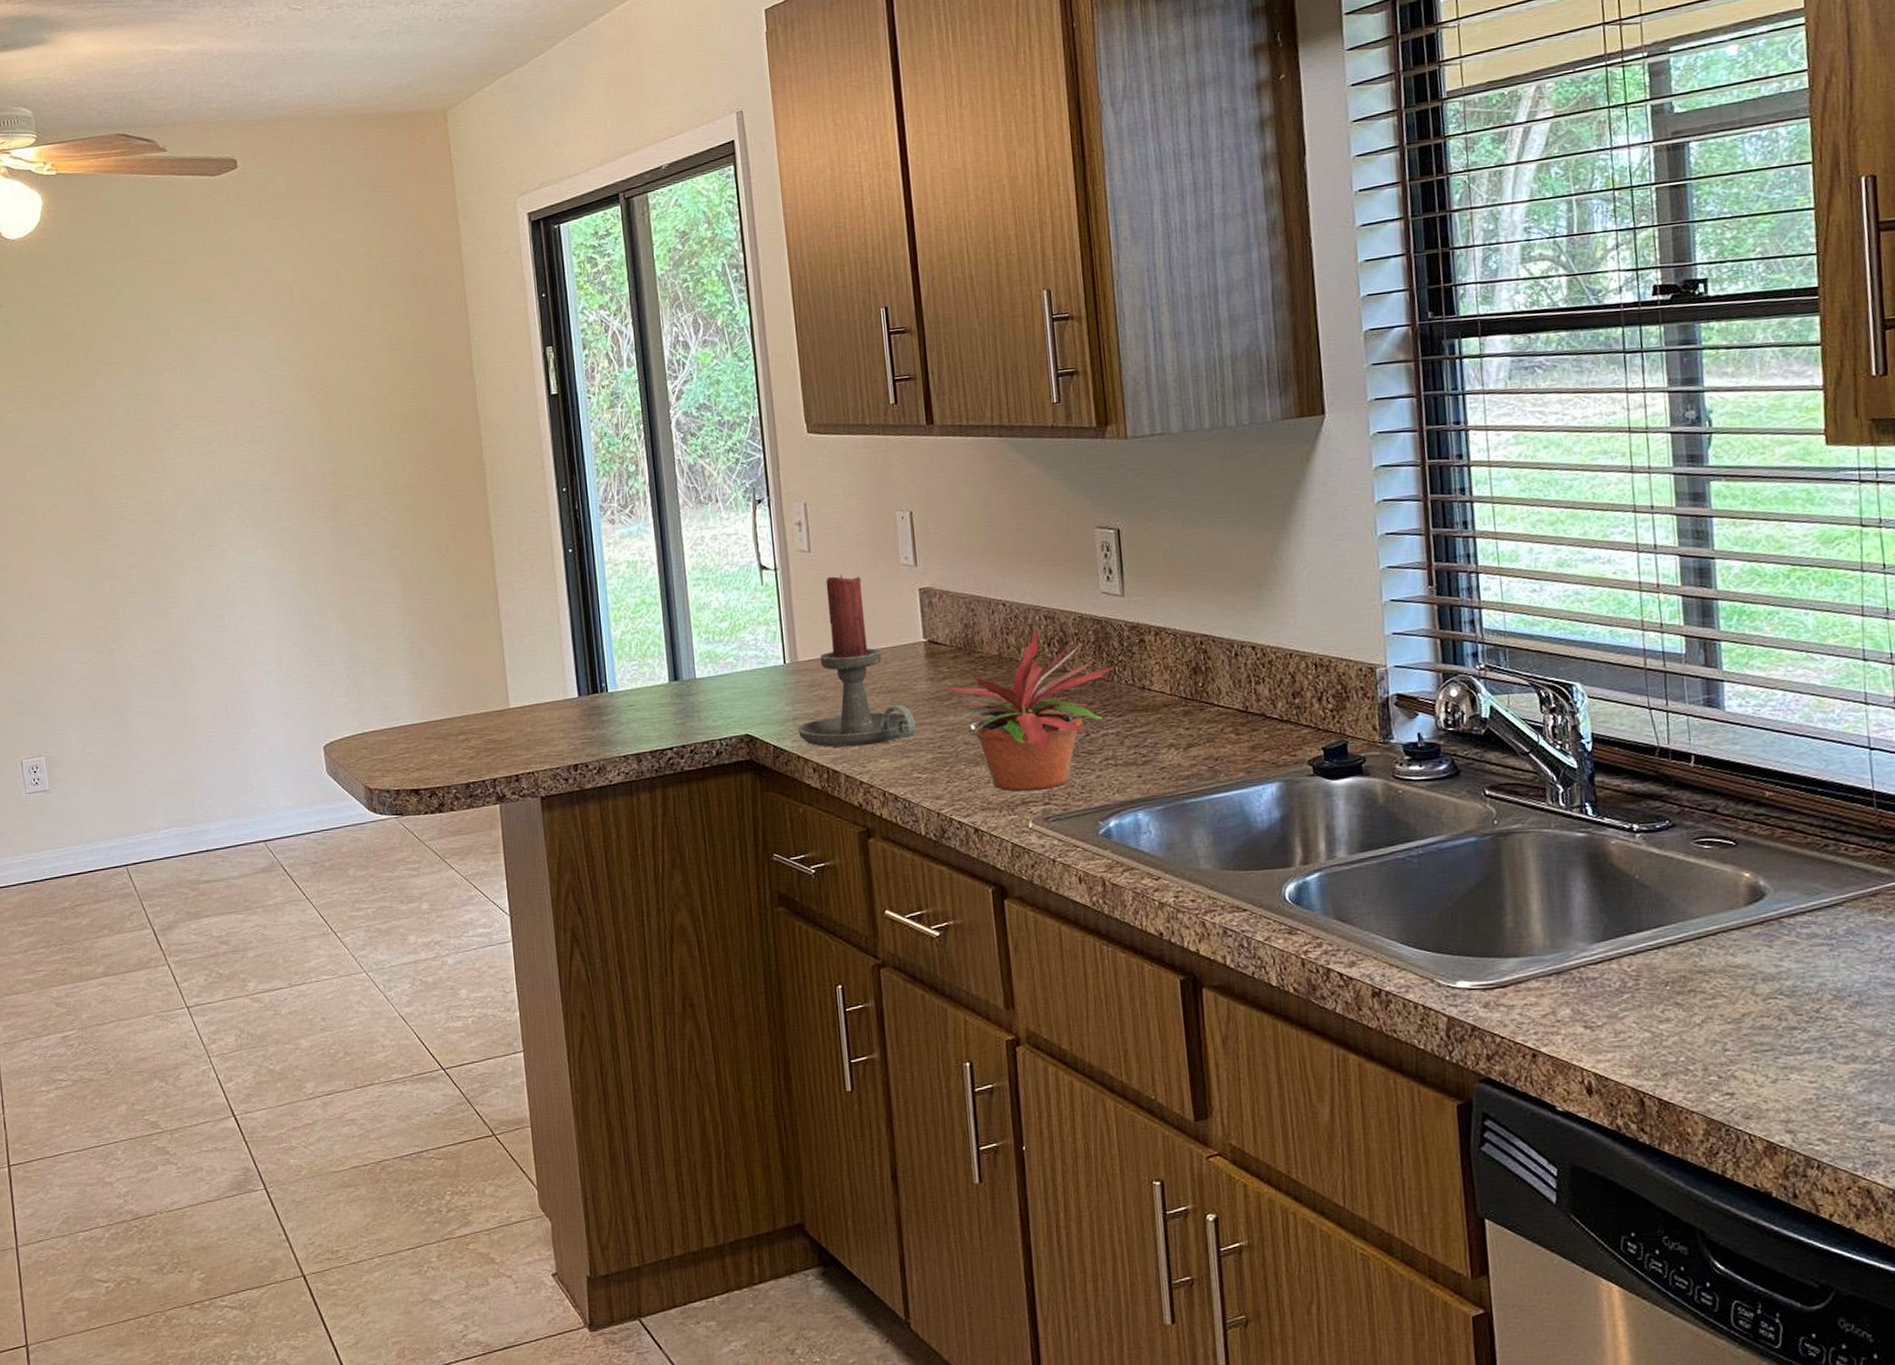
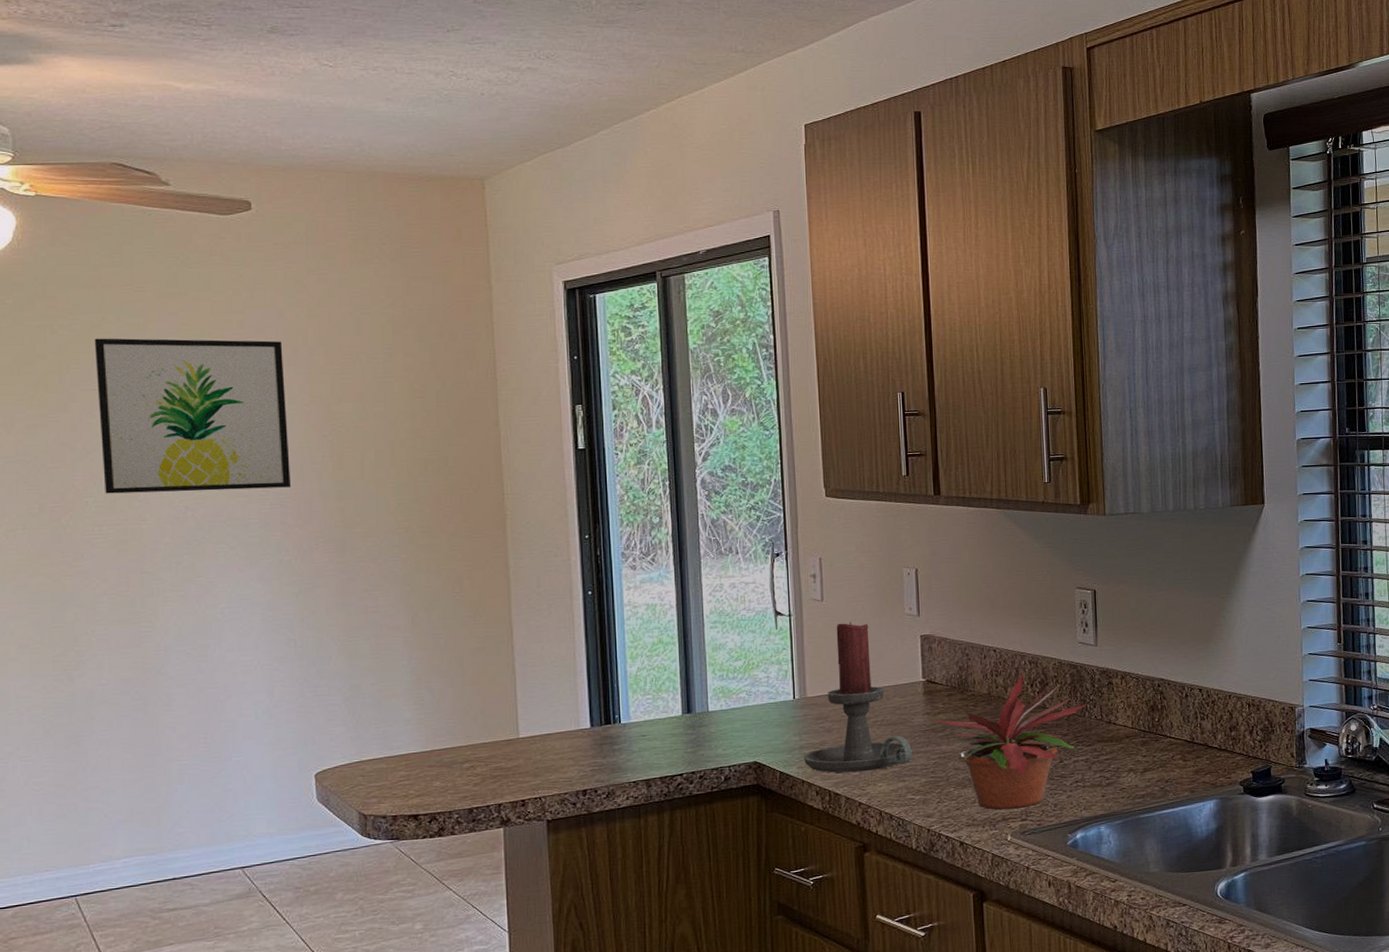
wall art: none [112,301,288,467] -> present [94,338,292,494]

